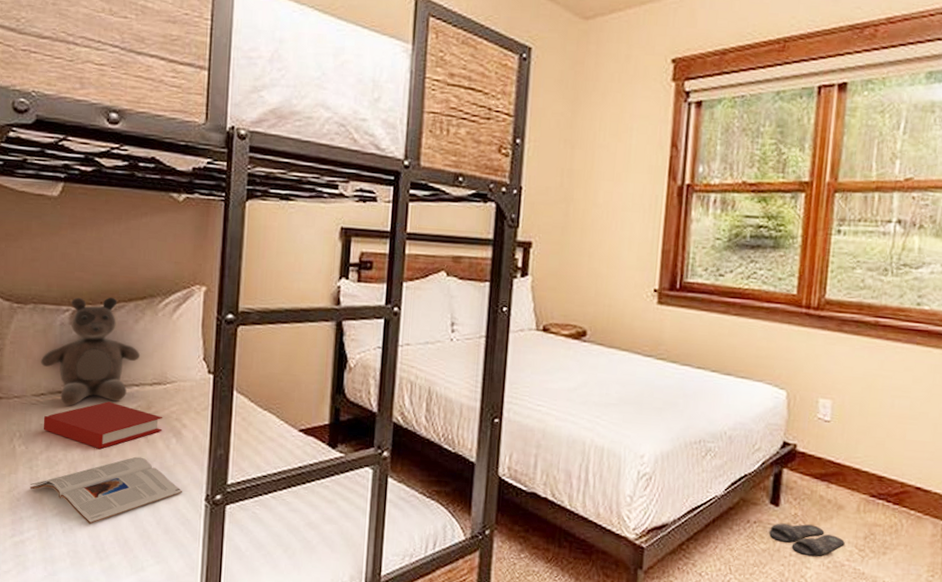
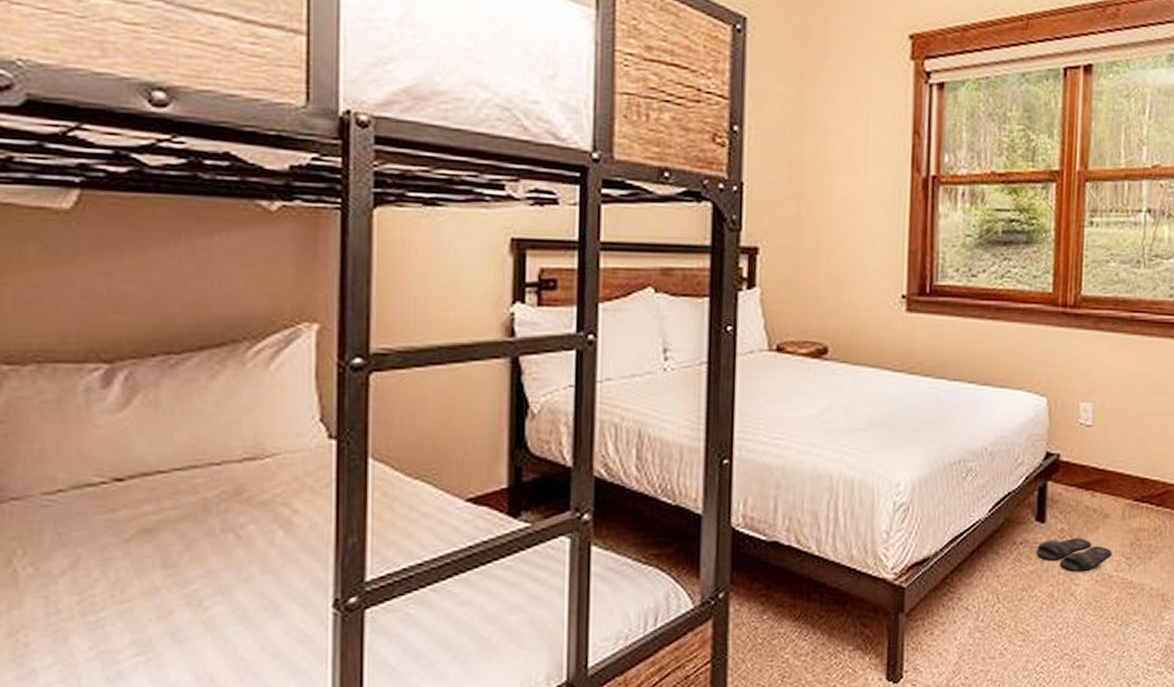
magazine: present [29,456,183,525] -> none [45,561,298,664]
stuffed animal: present [40,297,141,406] -> none [53,347,221,503]
book: present [43,401,163,450] -> none [63,491,262,558]

